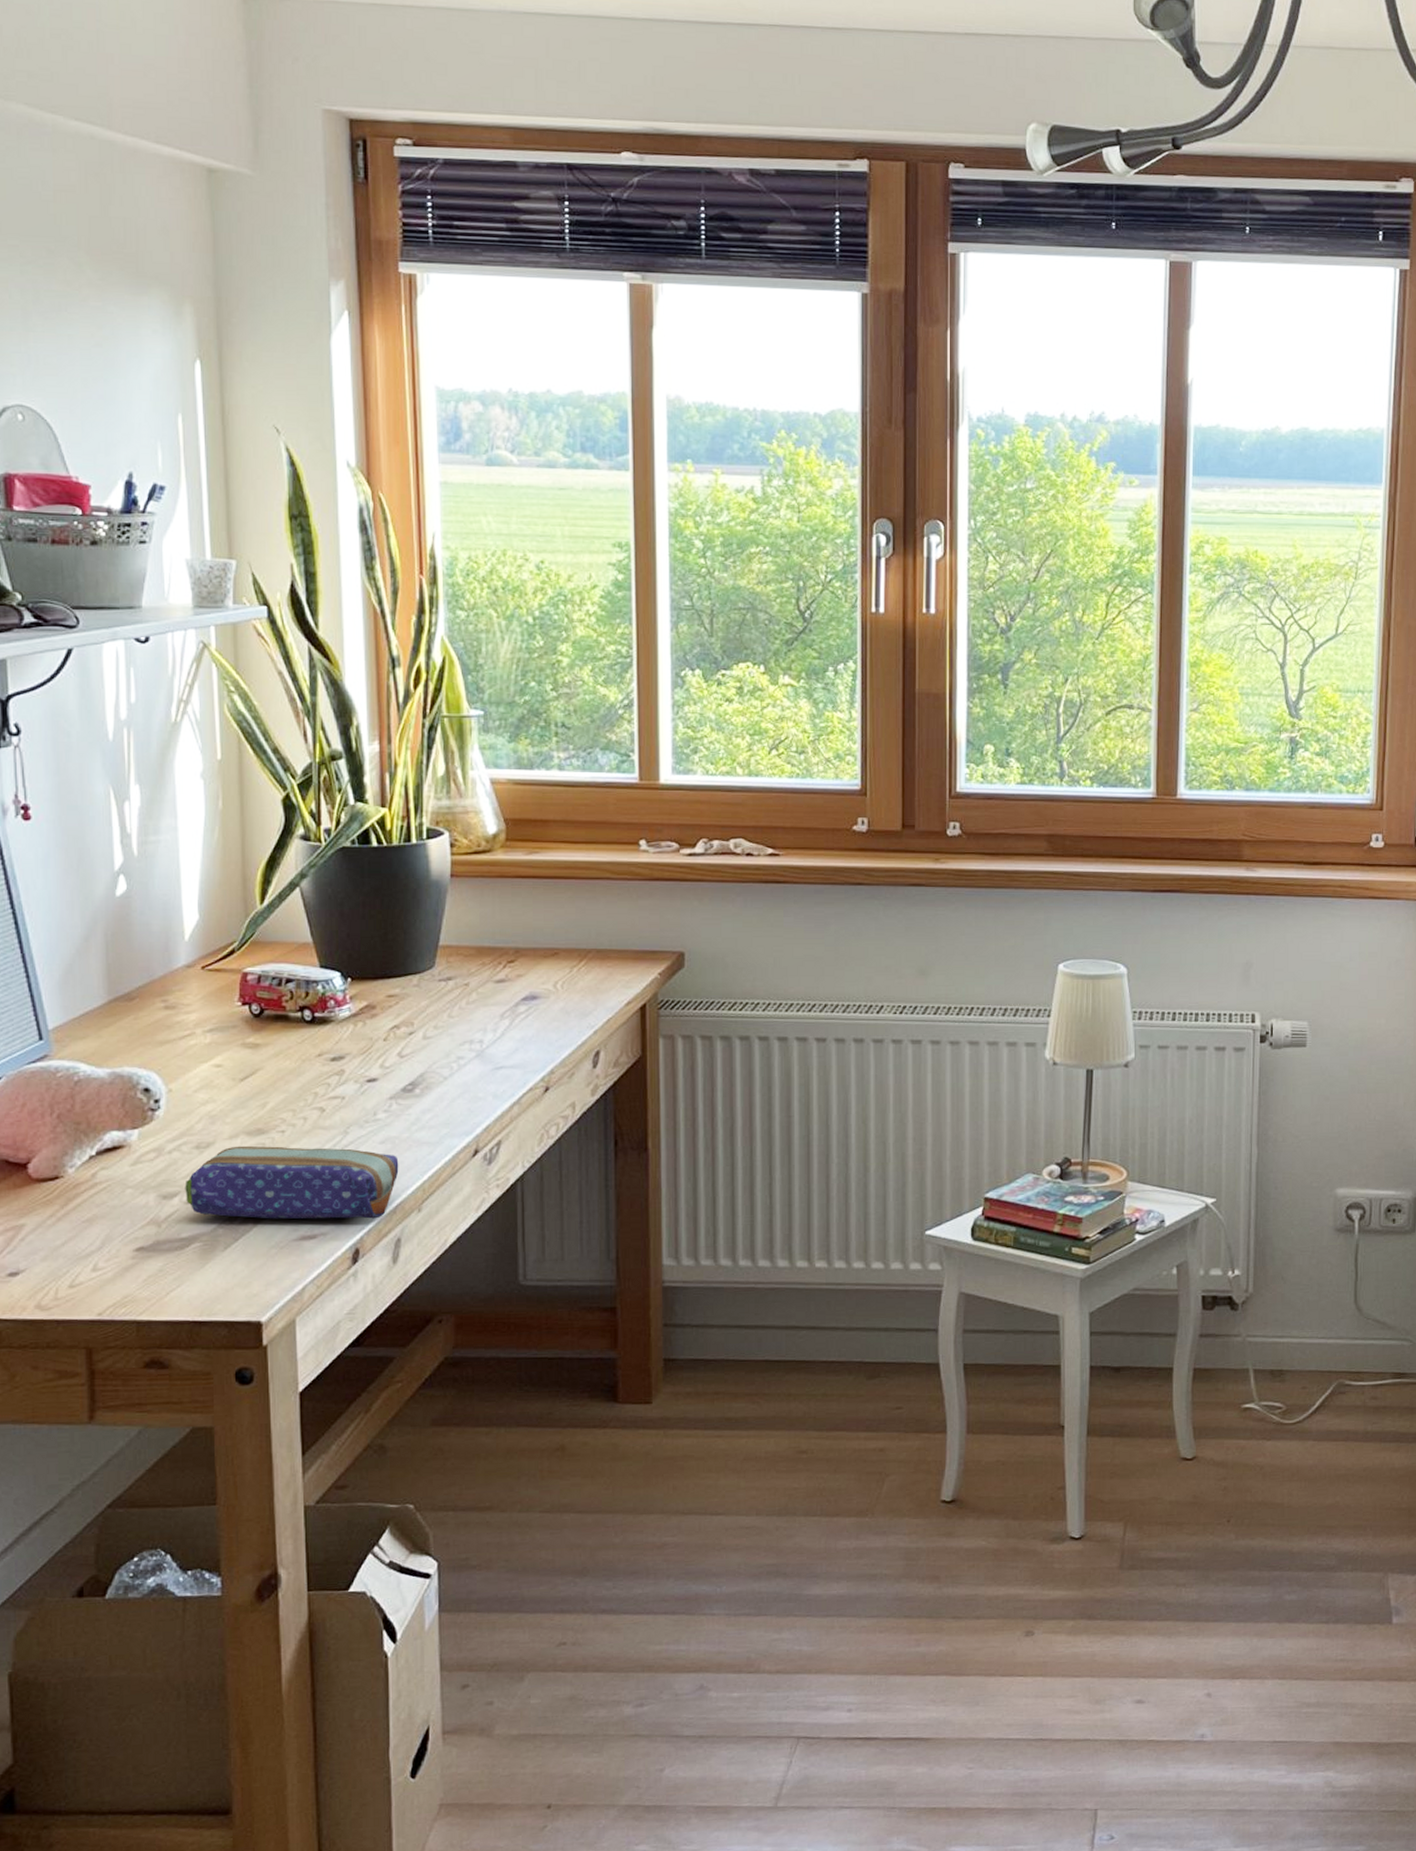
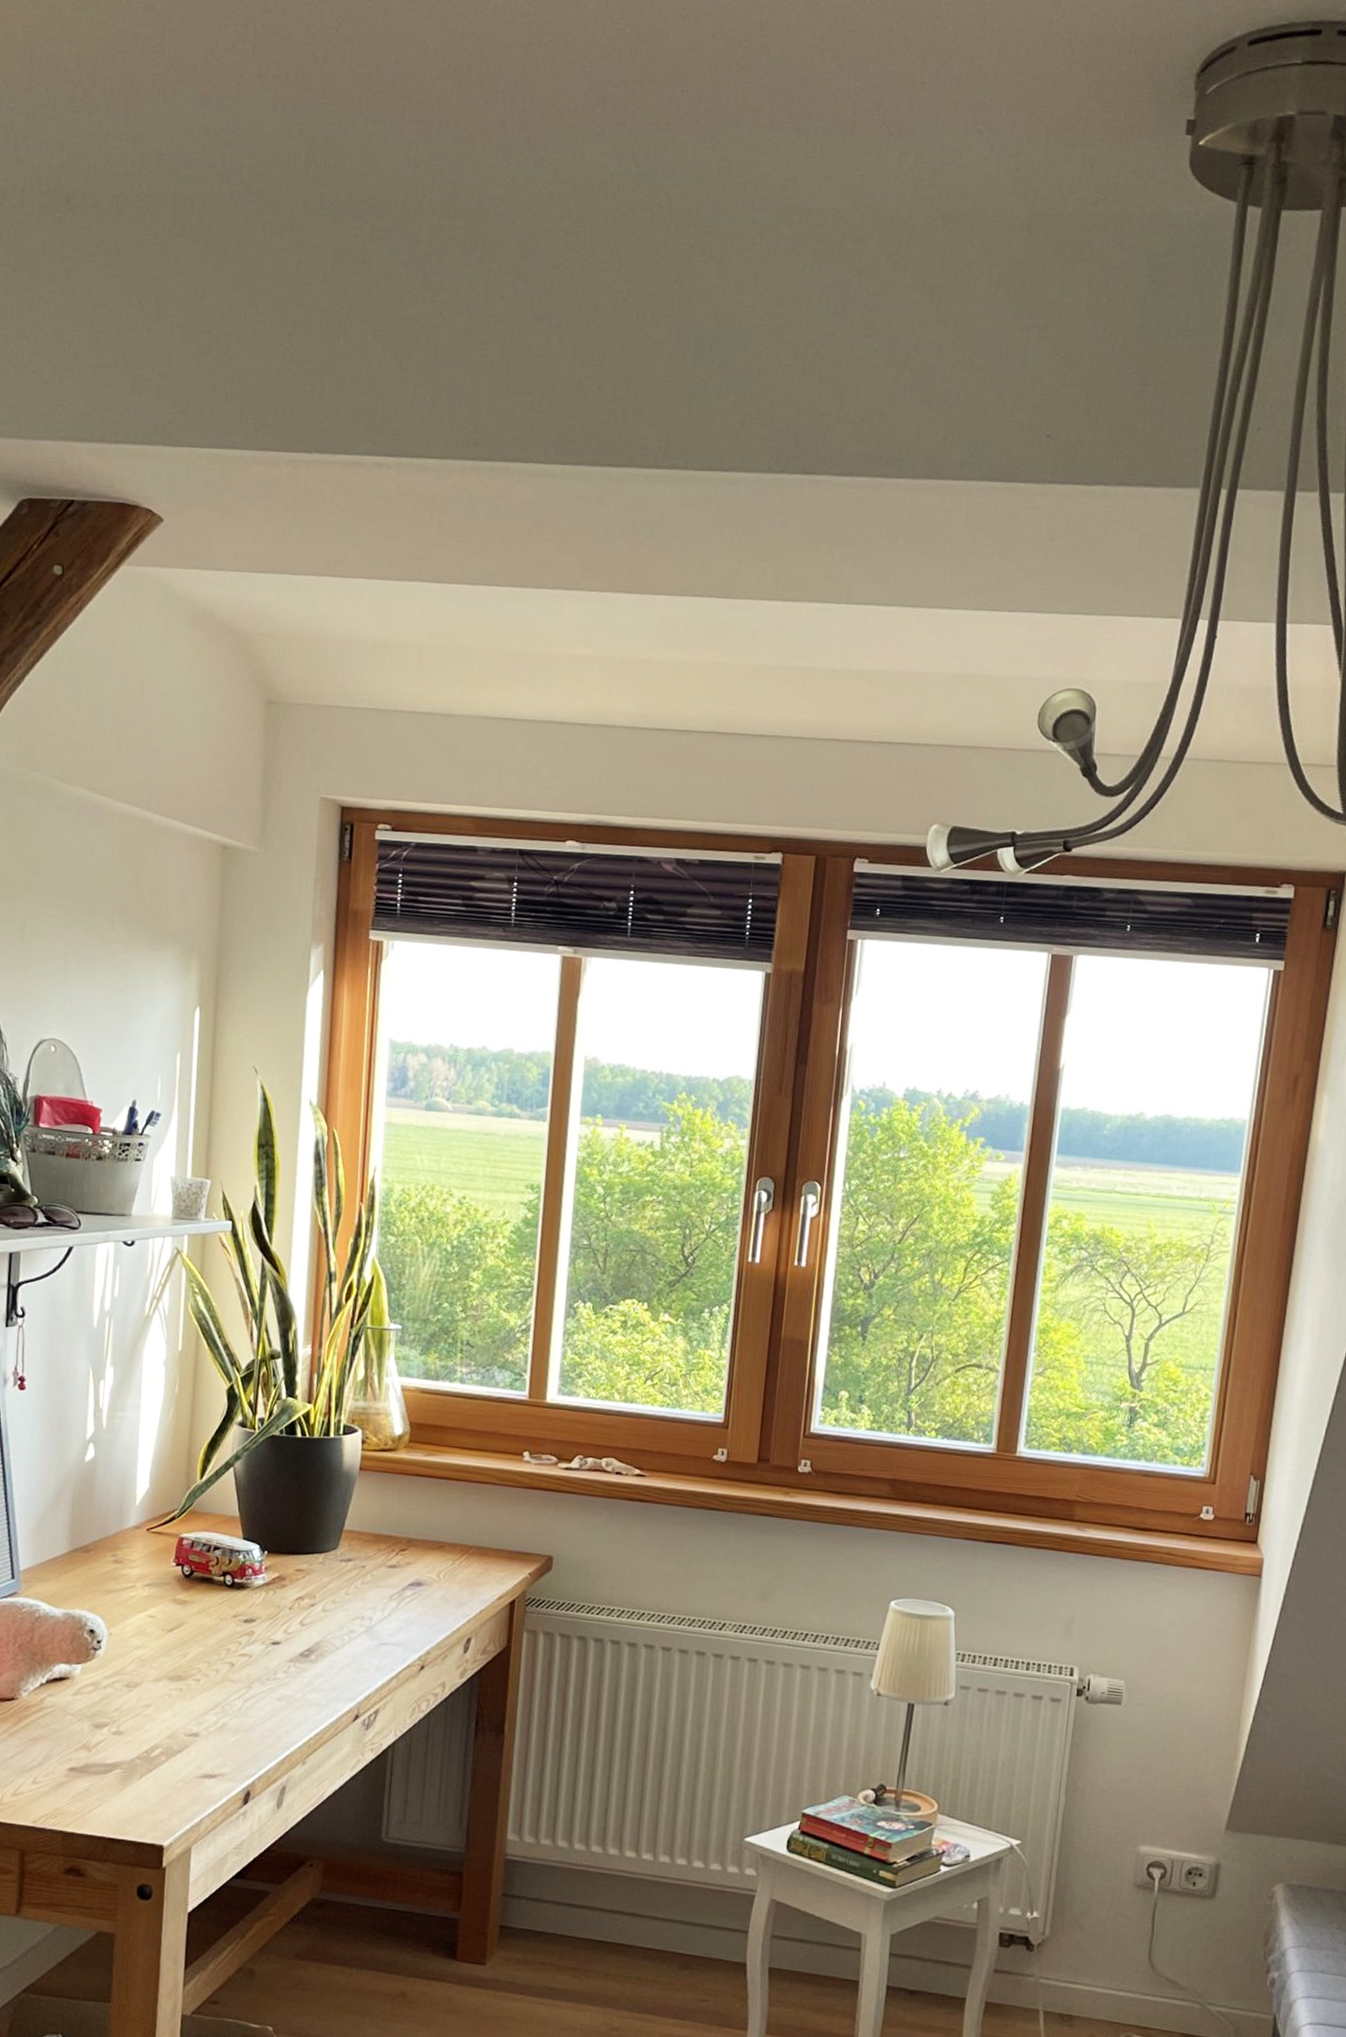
pencil case: present [185,1145,399,1220] -> none [113,1688,291,1767]

